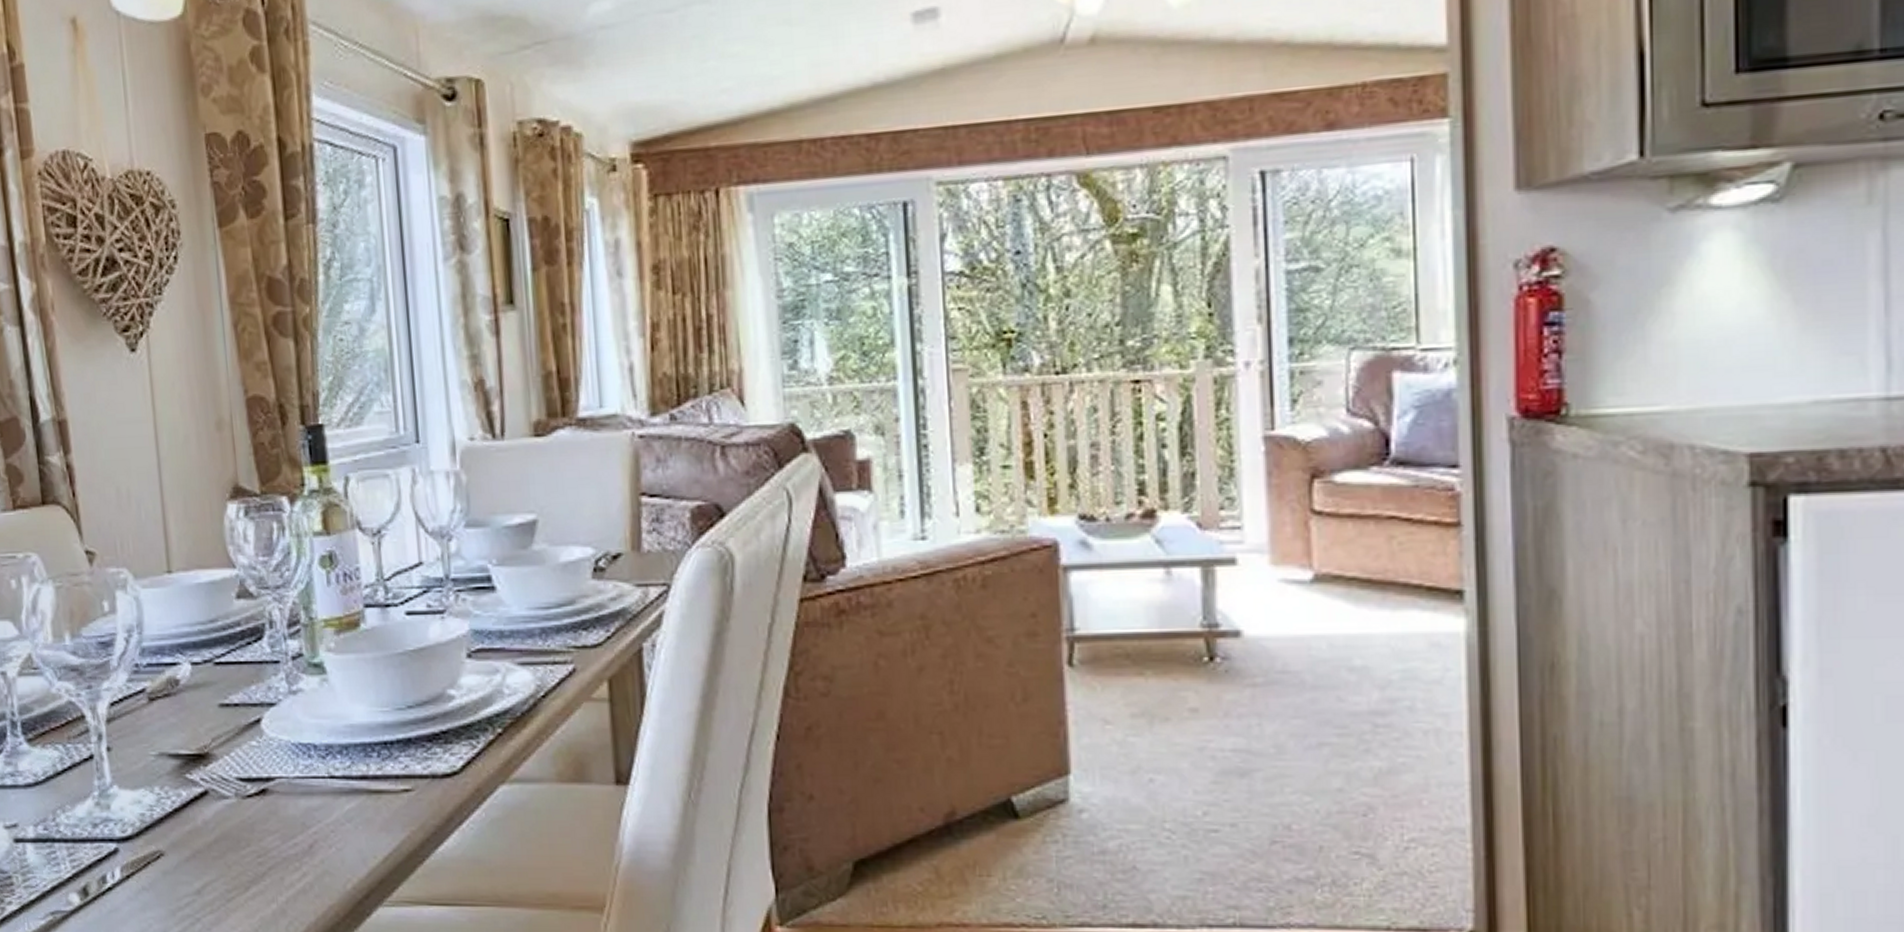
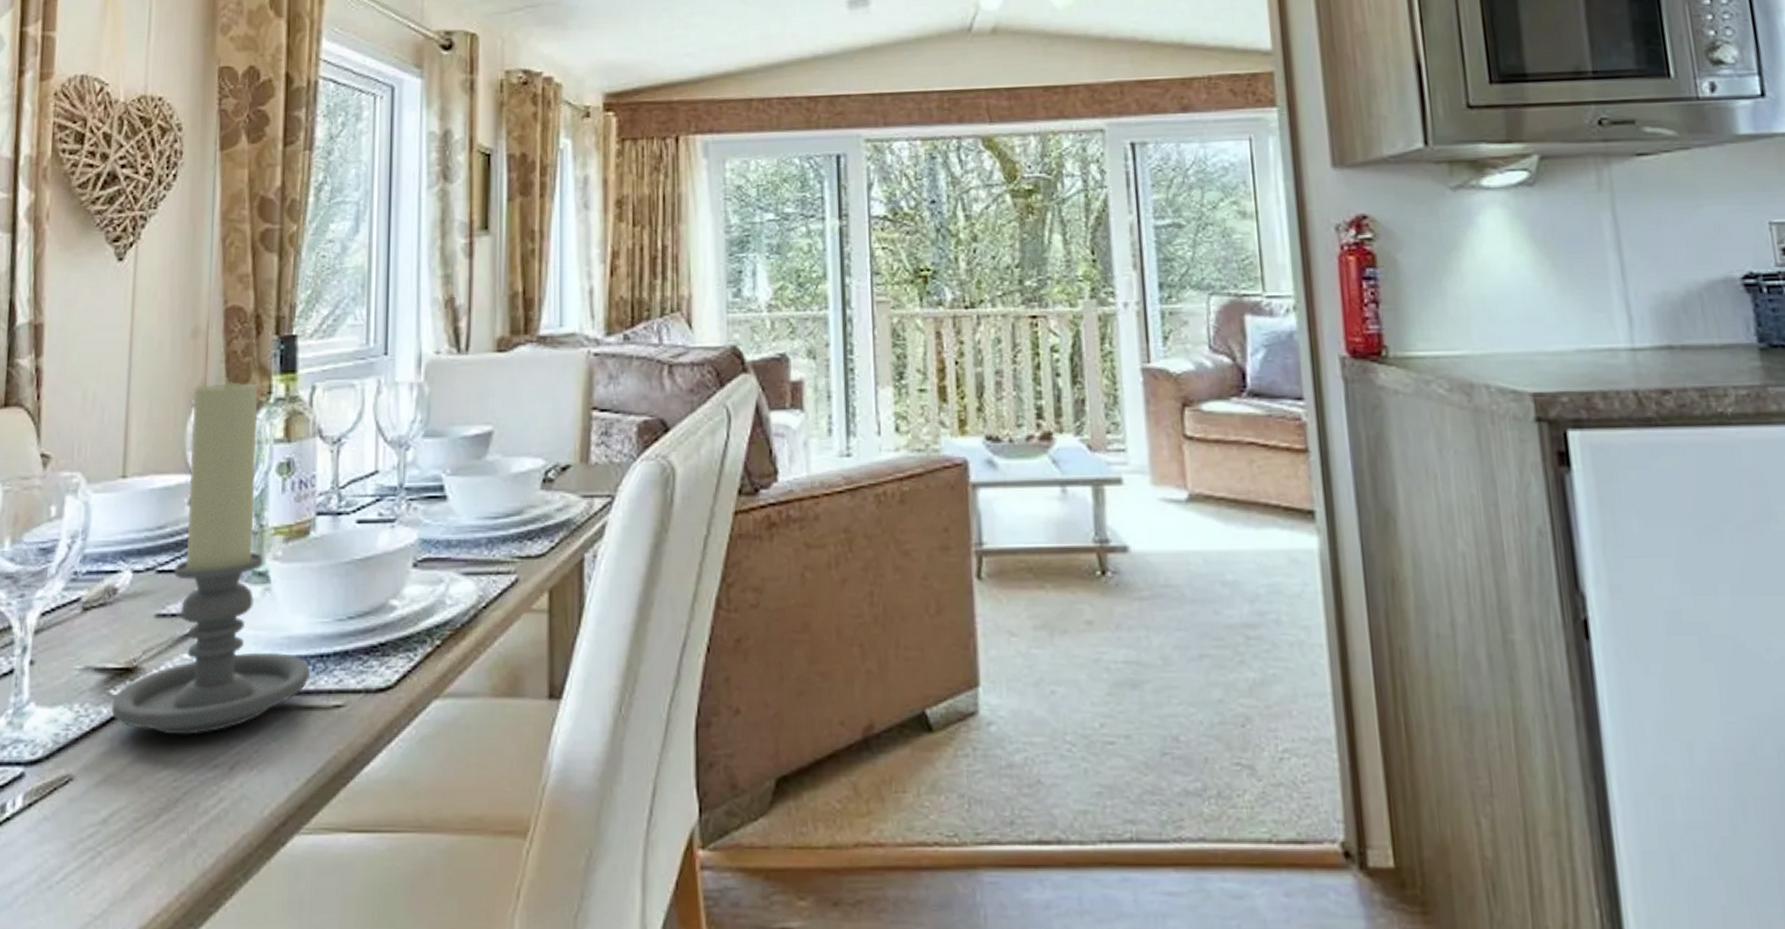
candle holder: none [189,470,377,816] -> present [111,378,311,735]

